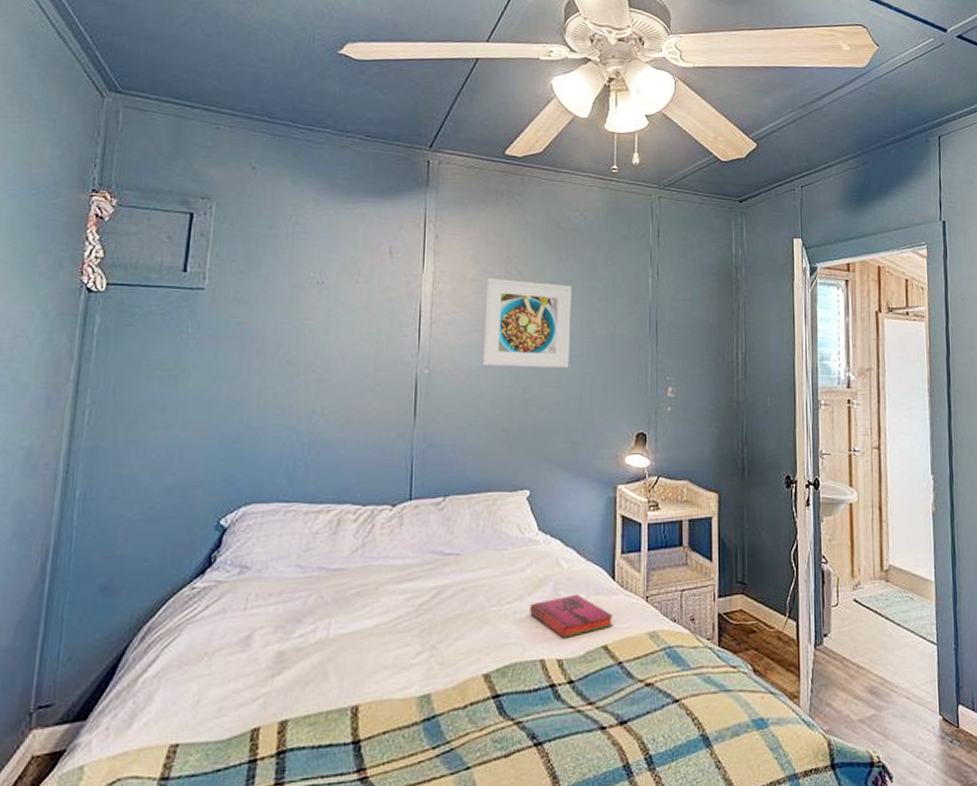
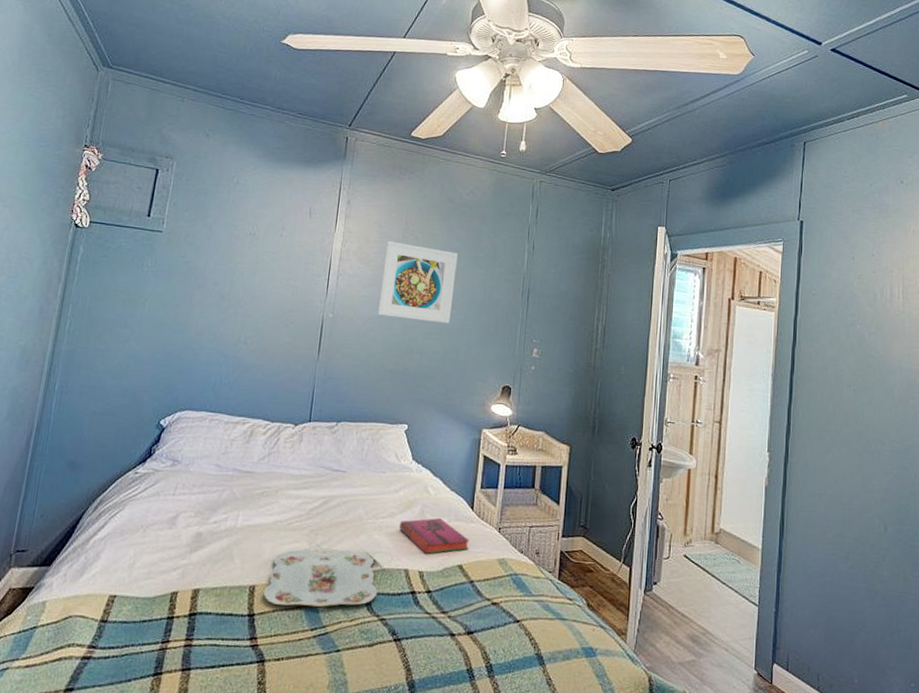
serving tray: none [369,646,510,725] -> present [263,548,378,607]

